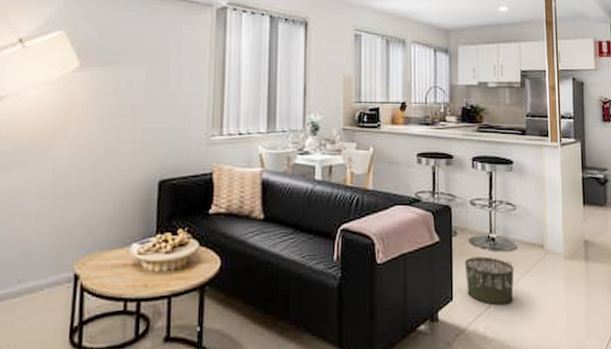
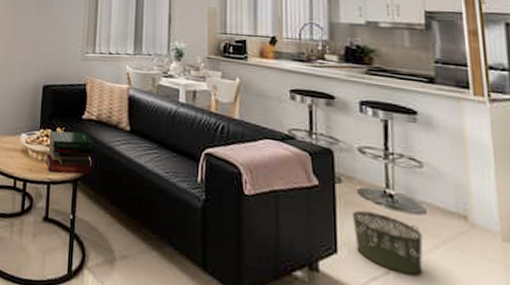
books: none [164,230,222,283] -> present [45,131,93,174]

